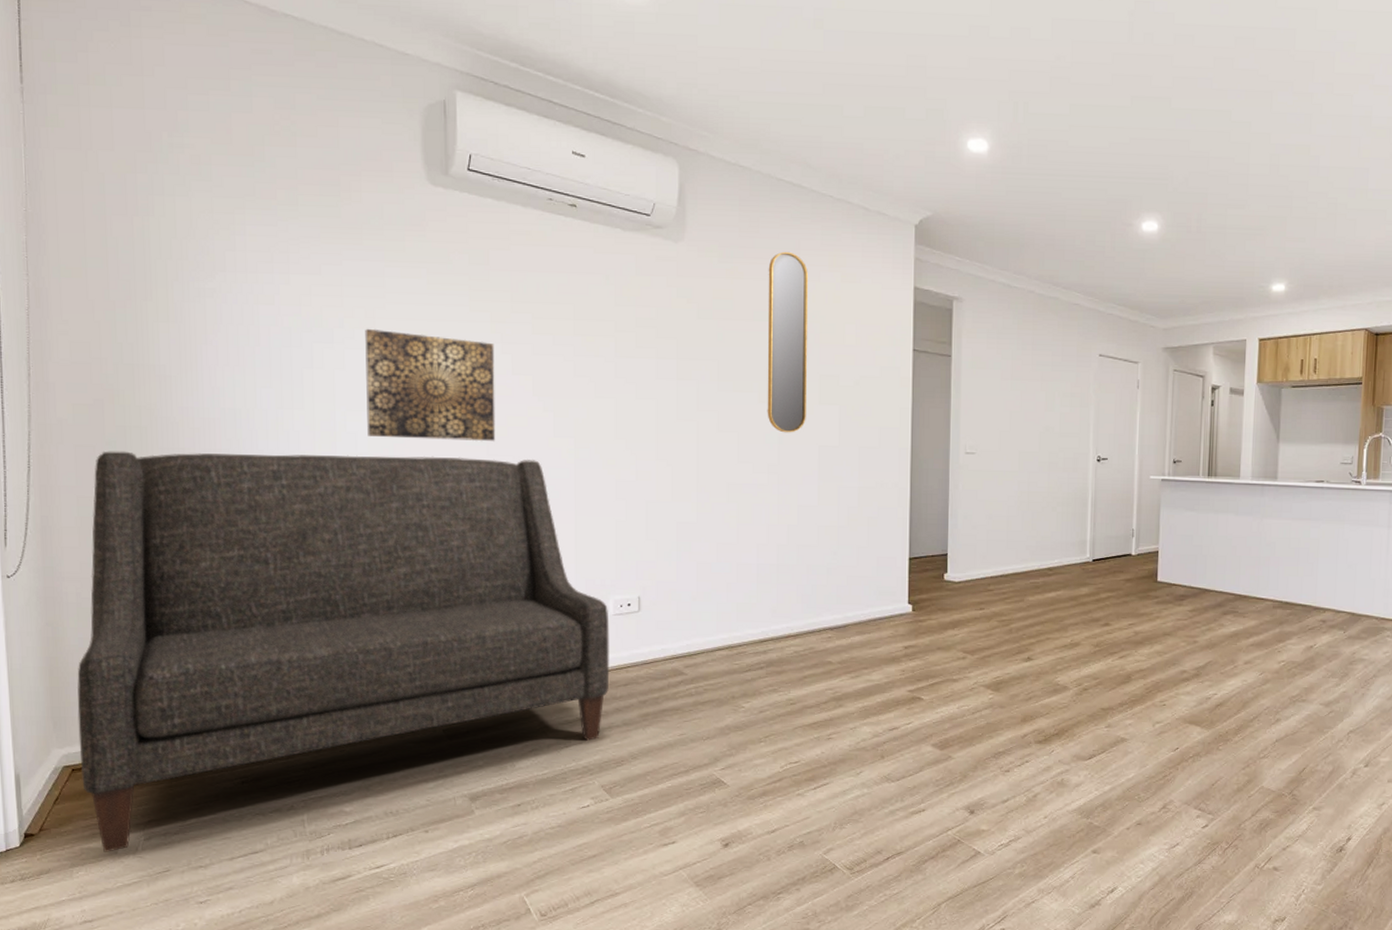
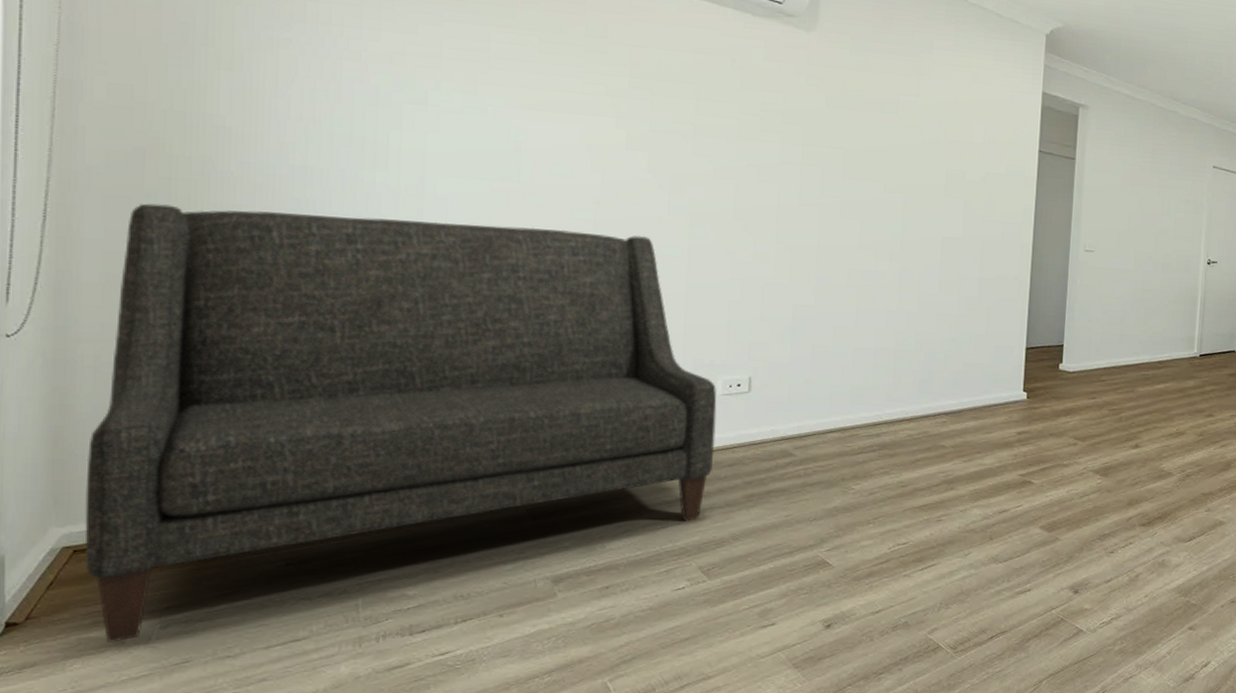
wall art: present [365,328,496,442] -> none [460,92,609,216]
home mirror: present [767,251,809,433] -> none [892,49,940,223]

